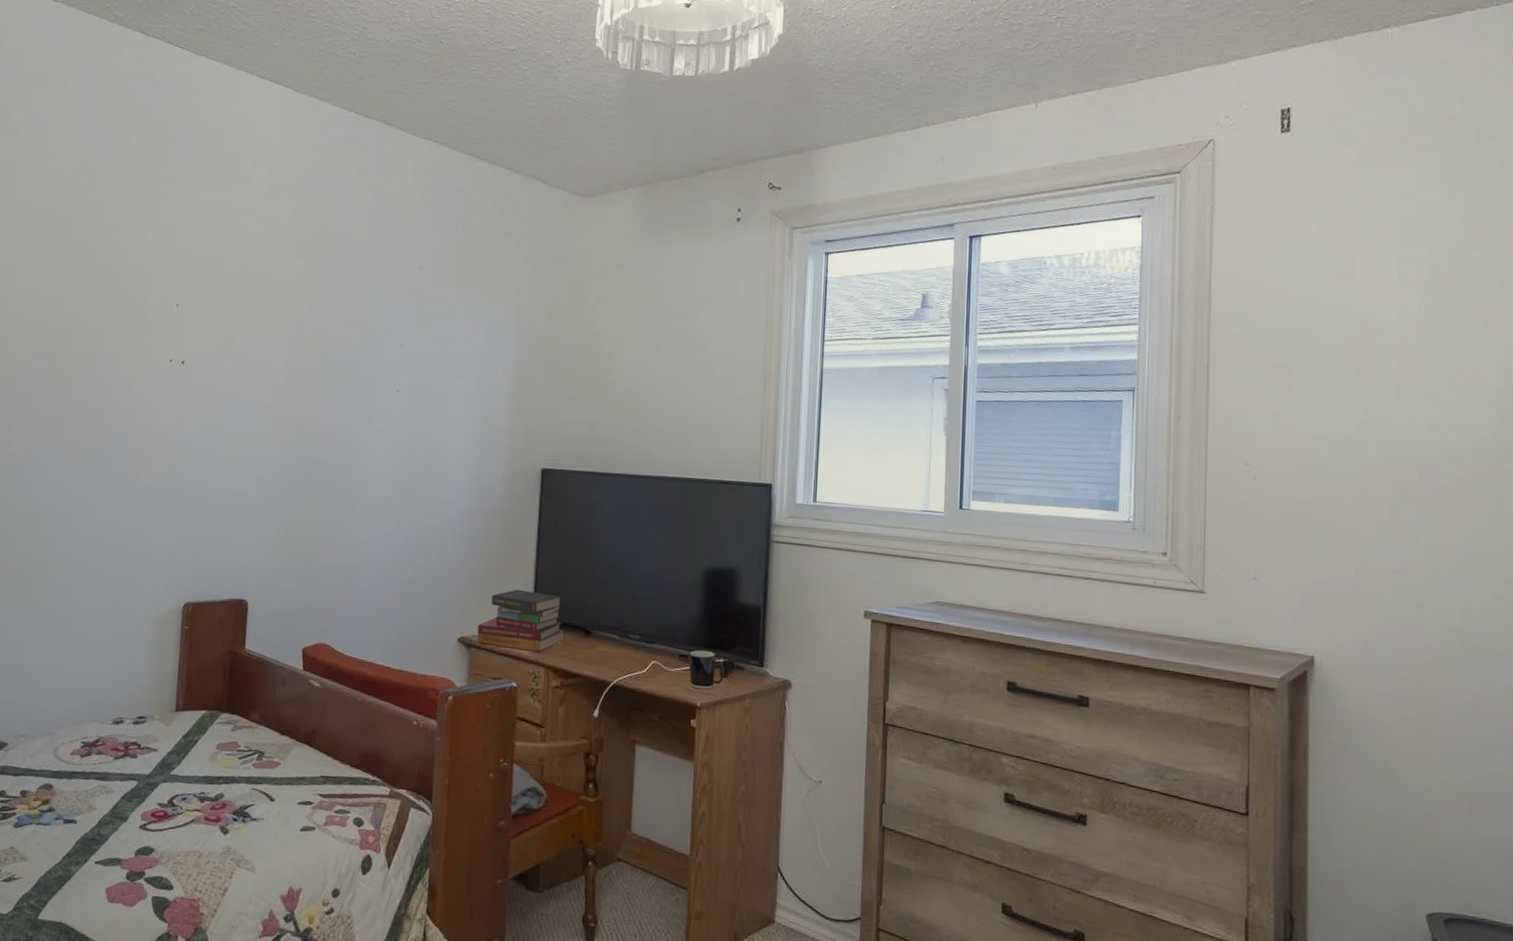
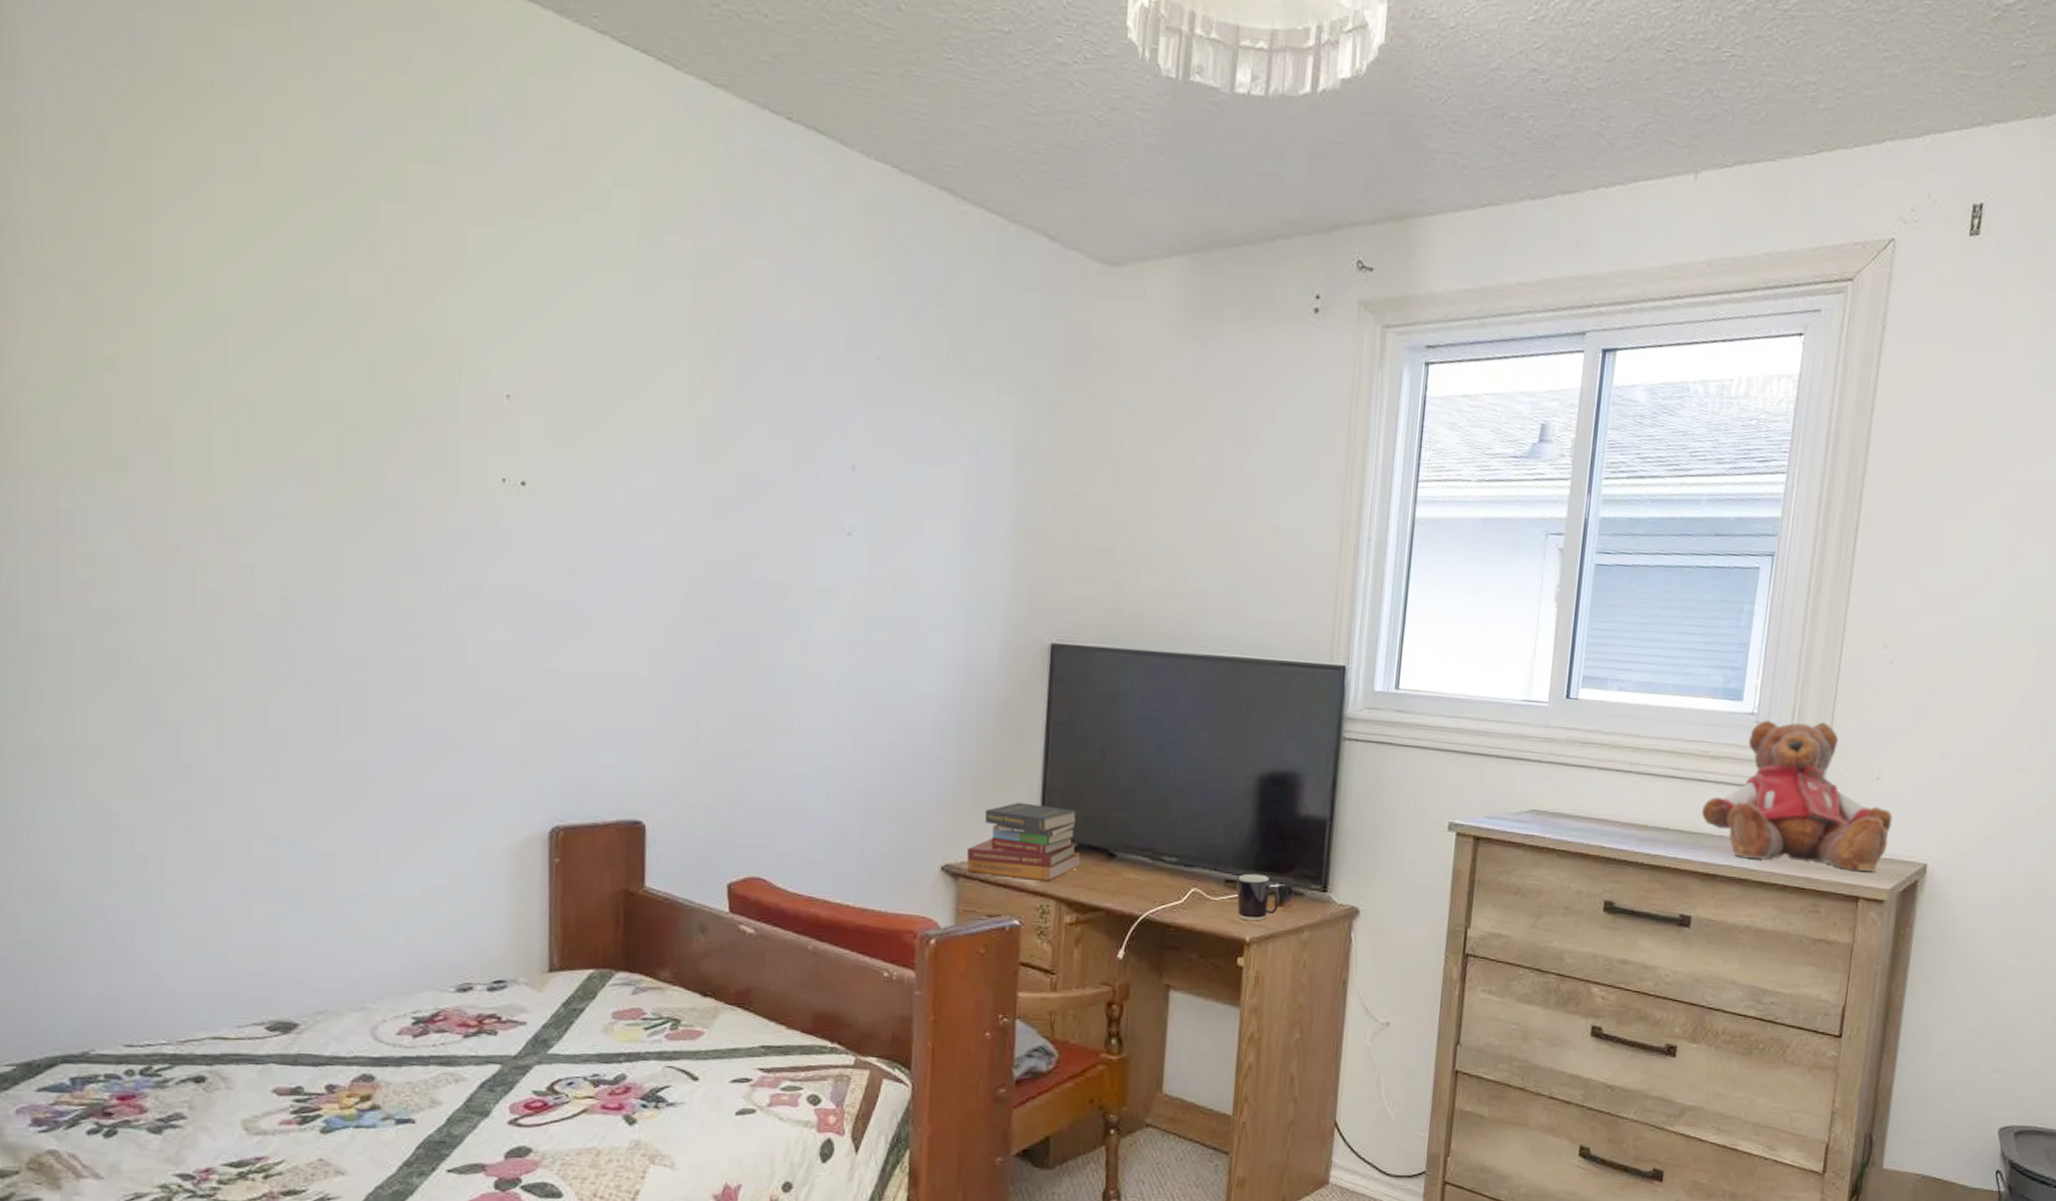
teddy bear: none [1089,528,1274,663] -> present [1701,721,1893,873]

